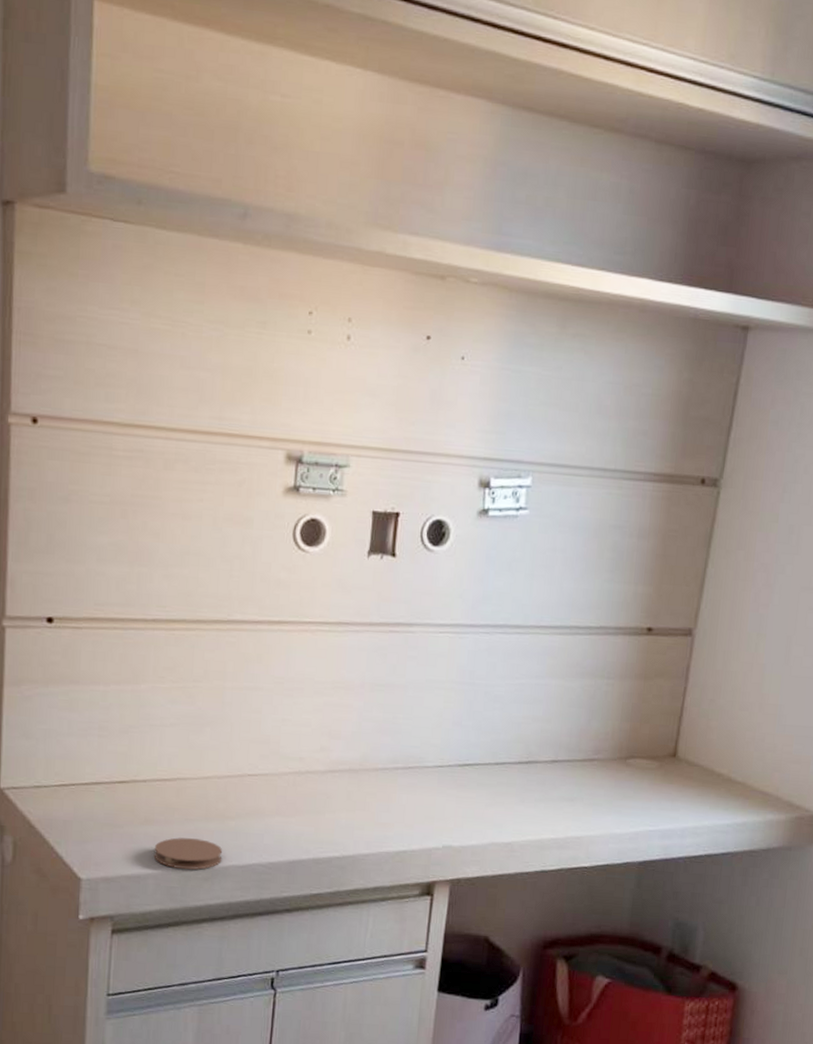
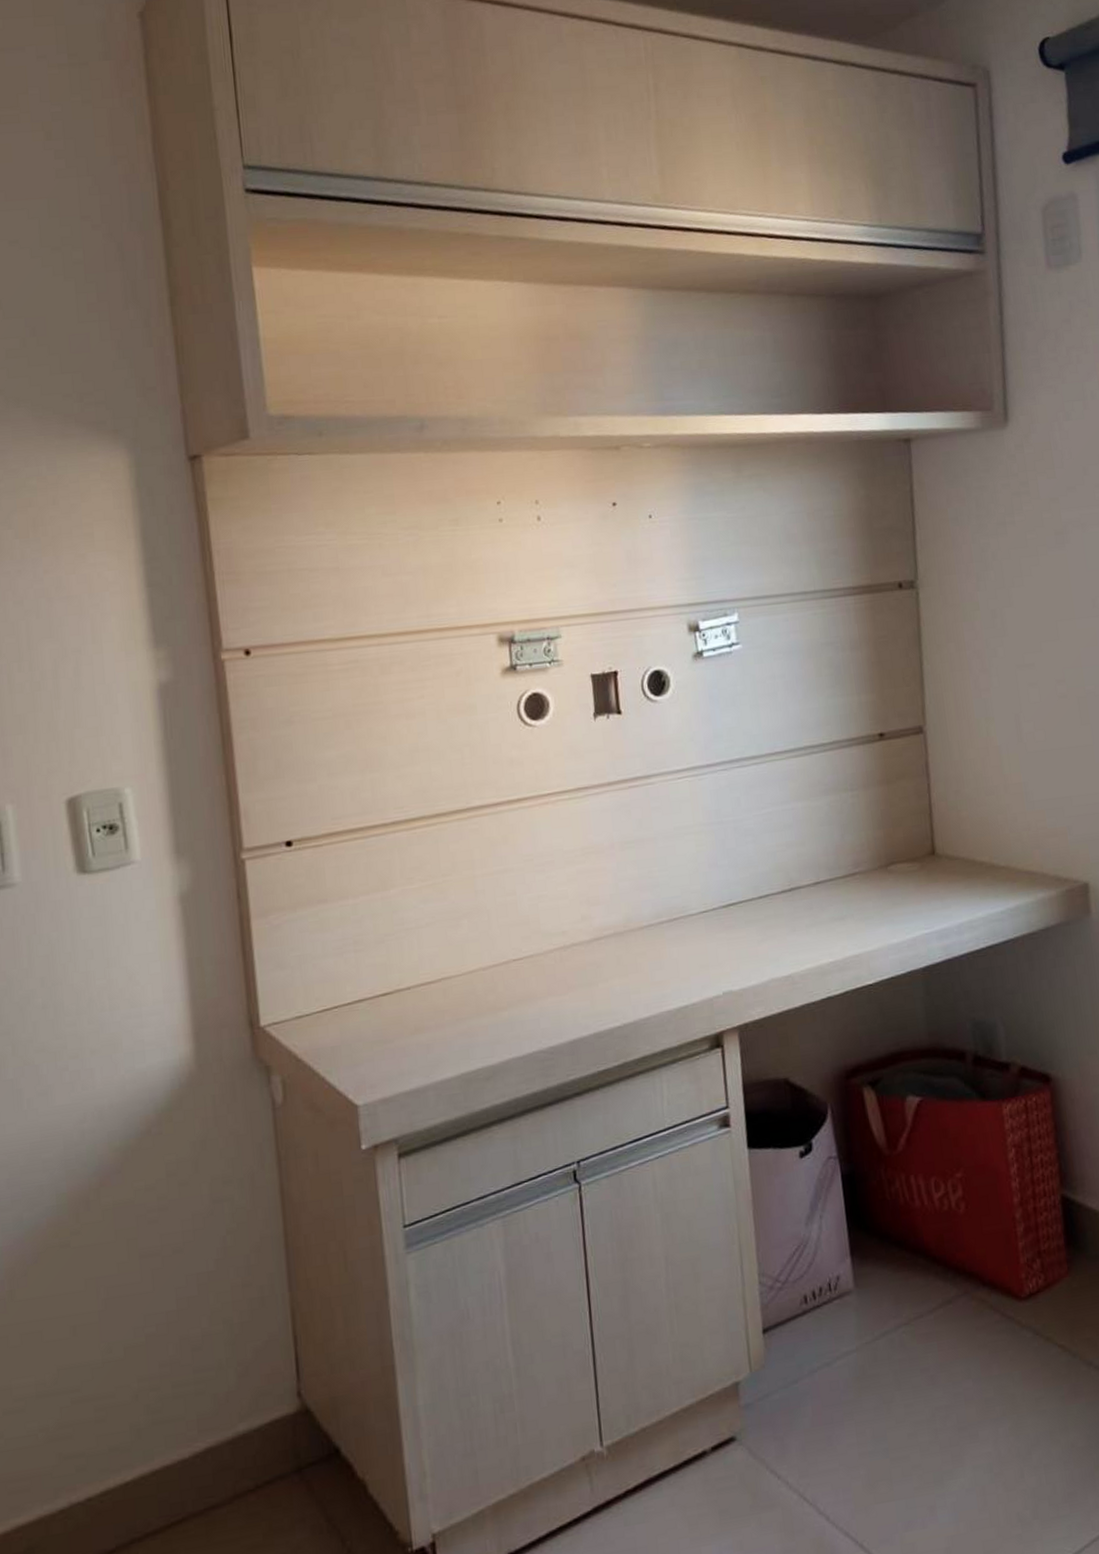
coaster: present [153,837,223,870] -> none [429,1037,502,1074]

